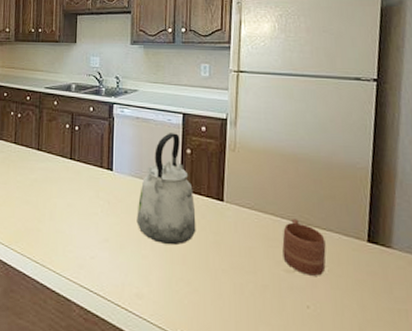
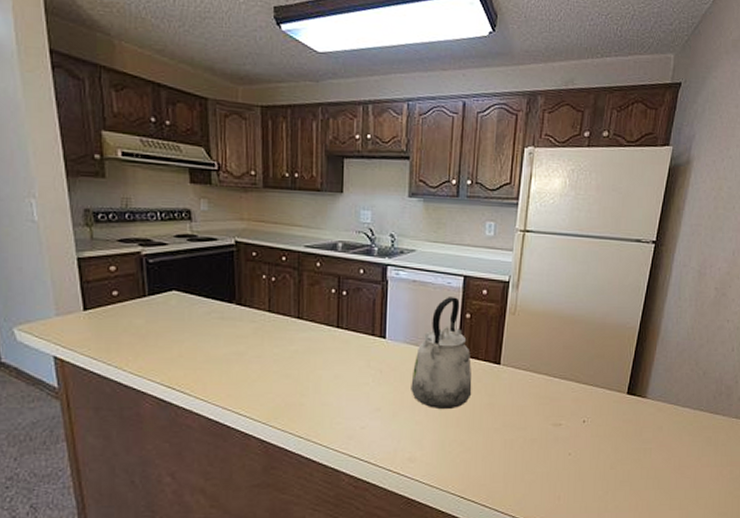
mug: present [282,219,326,276] -> none [552,377,591,427]

